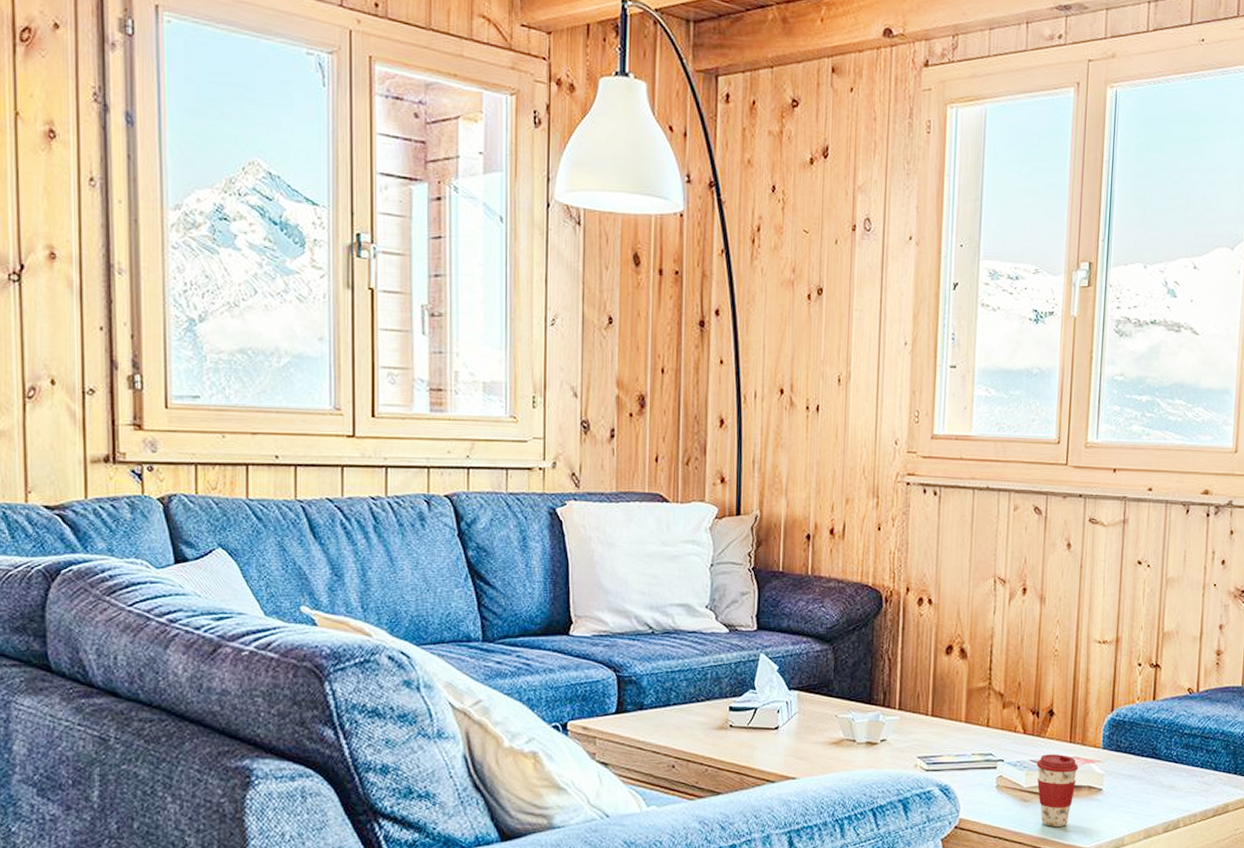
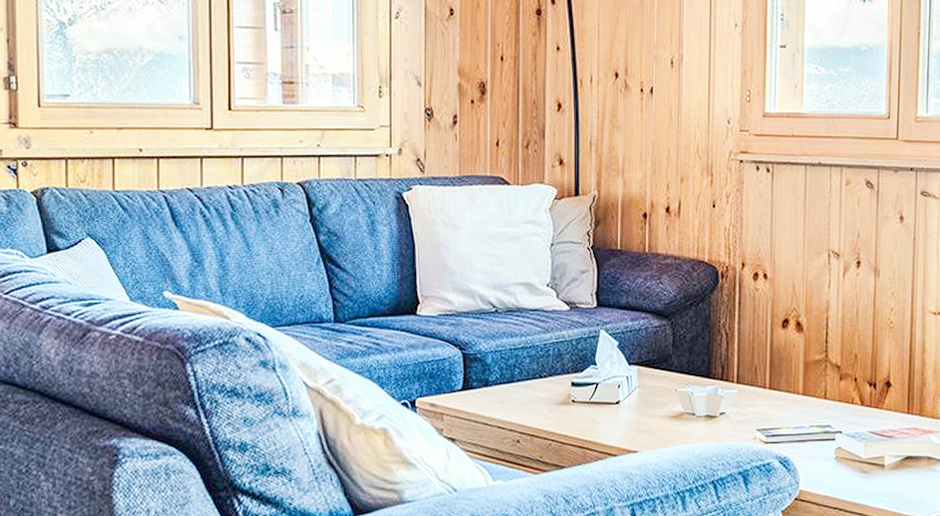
coffee cup: present [1036,754,1079,827] -> none [874,426,917,498]

